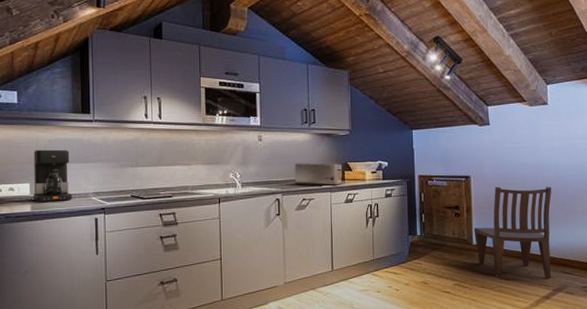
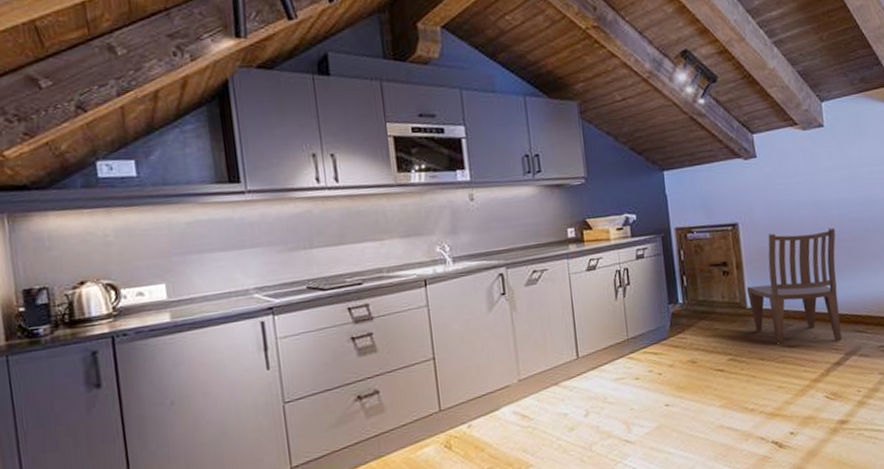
coffee maker: present [33,149,72,203] -> none [166,234,227,309]
toaster: present [294,162,343,187] -> none [519,220,581,254]

